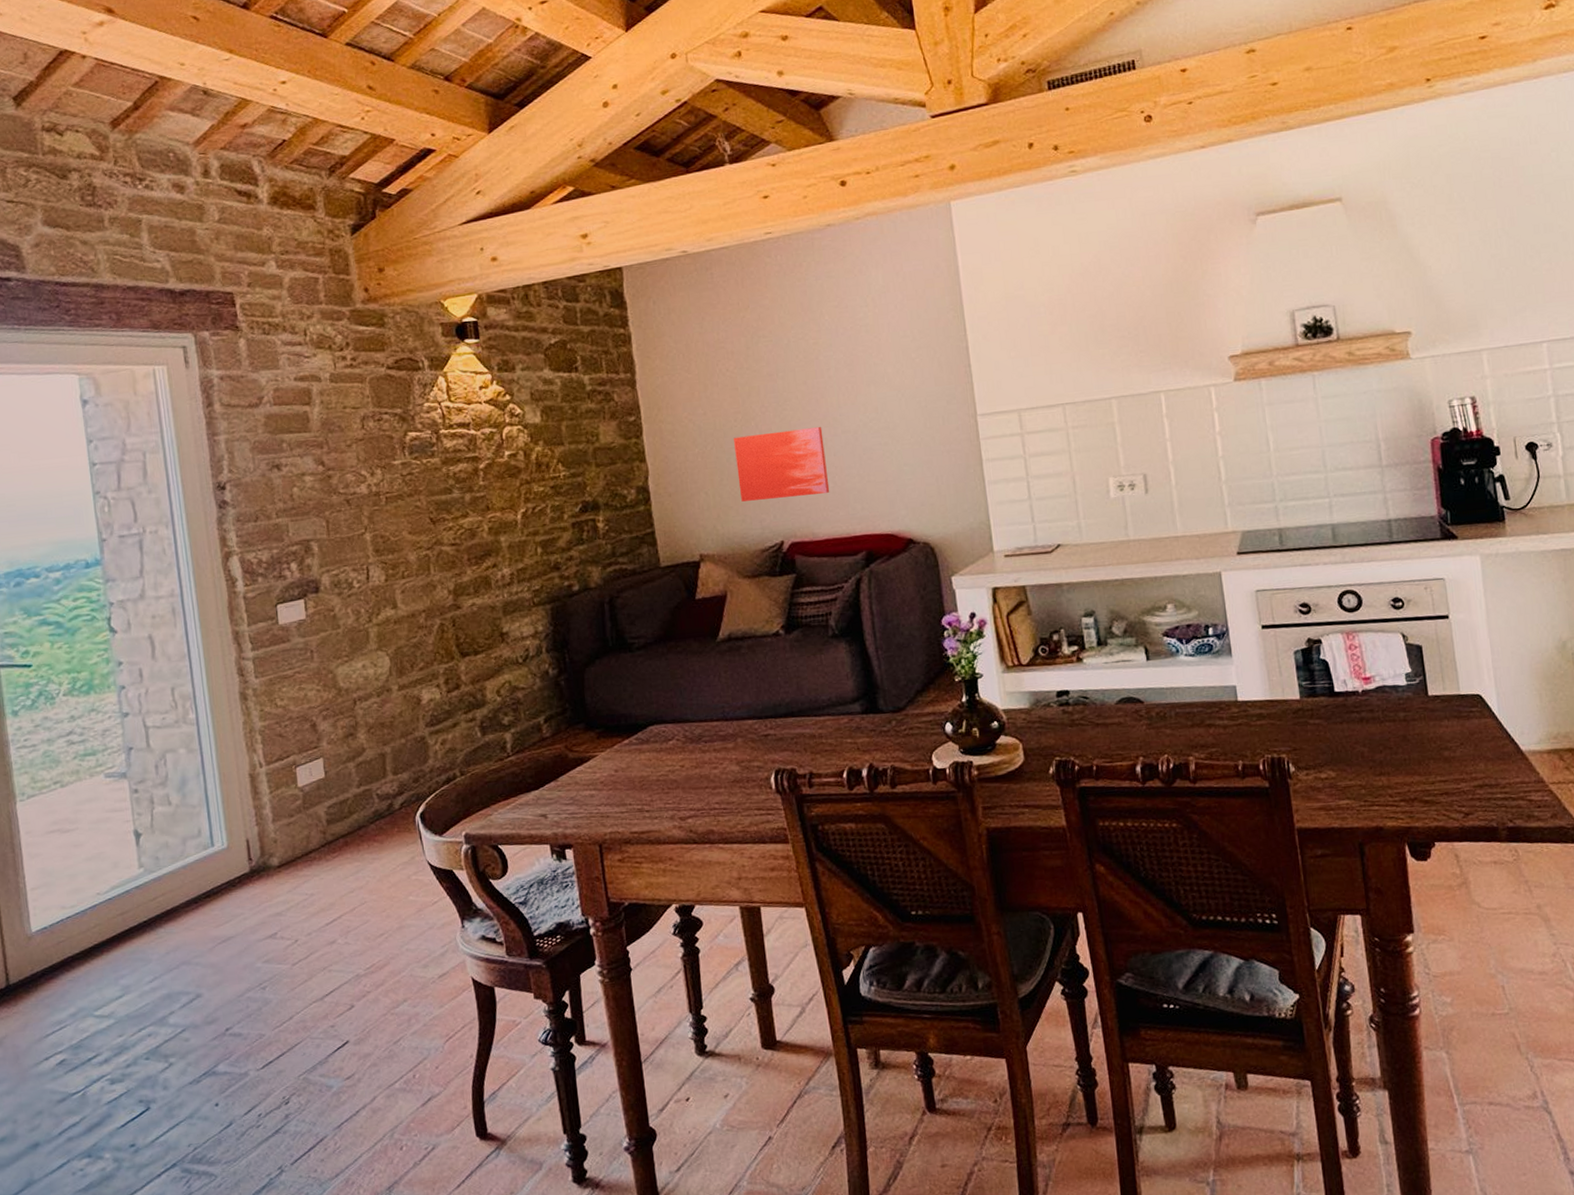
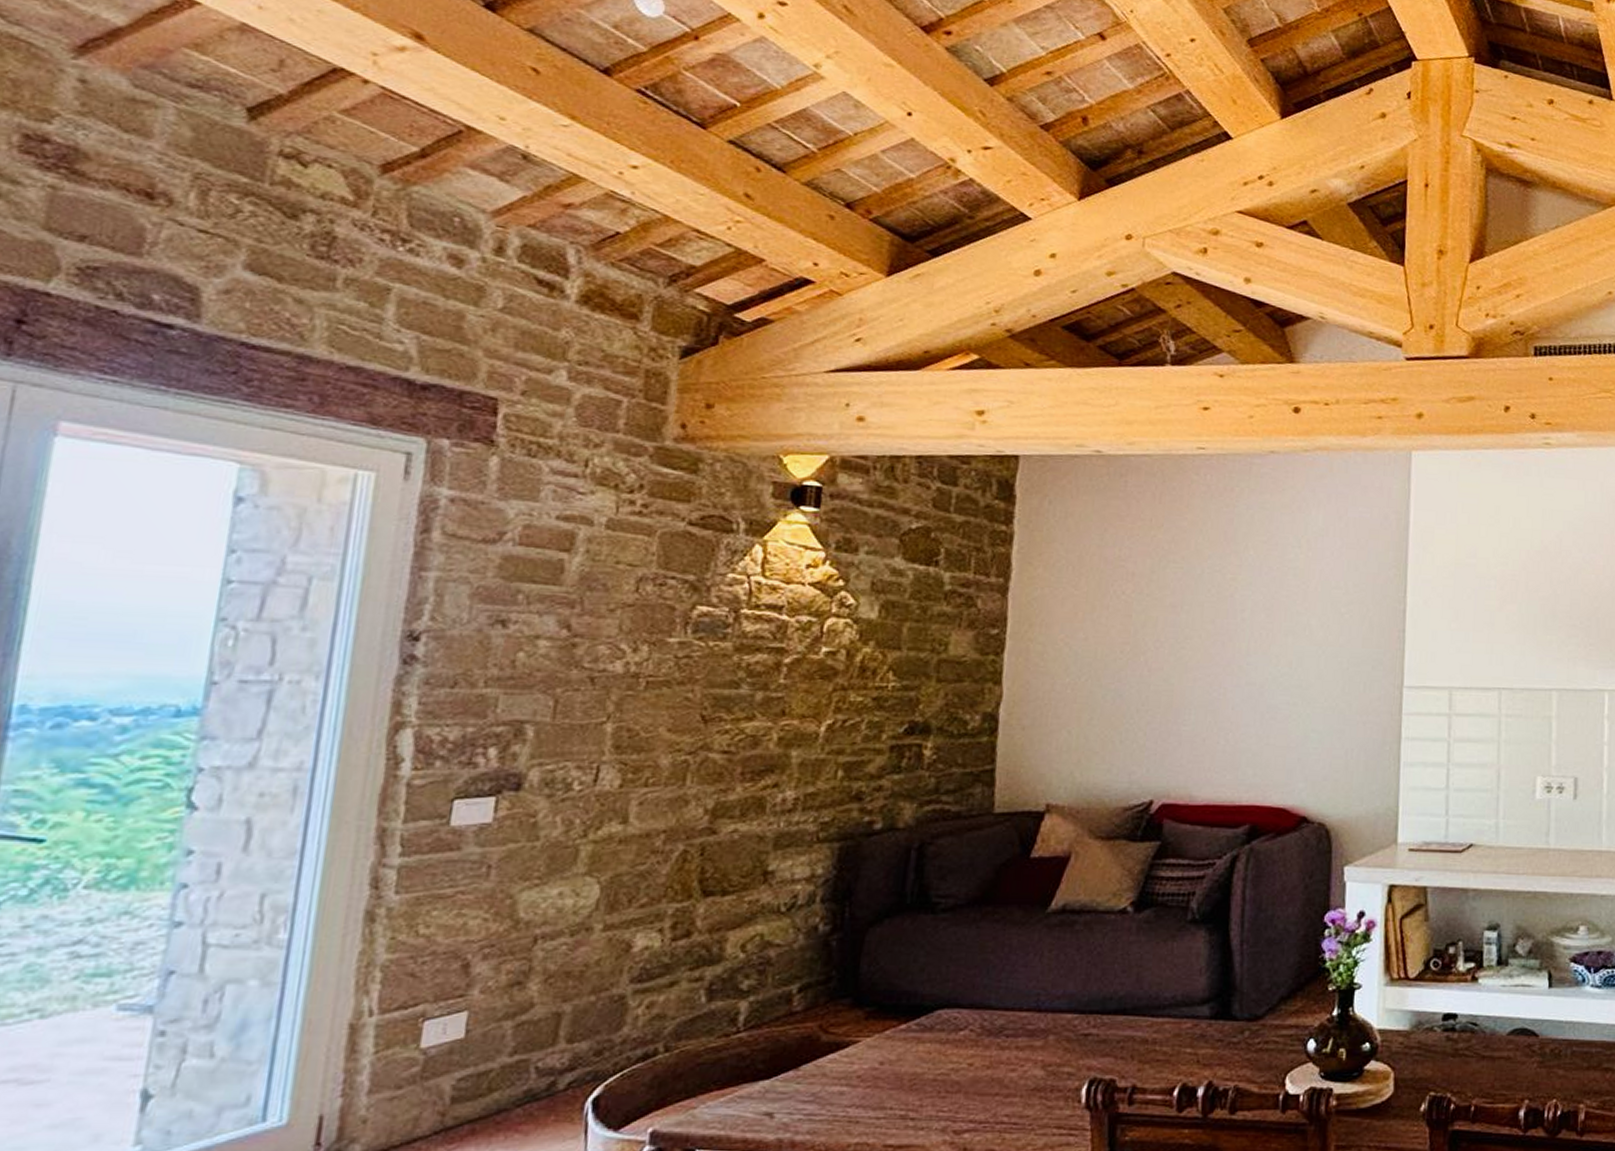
wall art: present [734,427,830,502] -> none [1110,671,1224,751]

